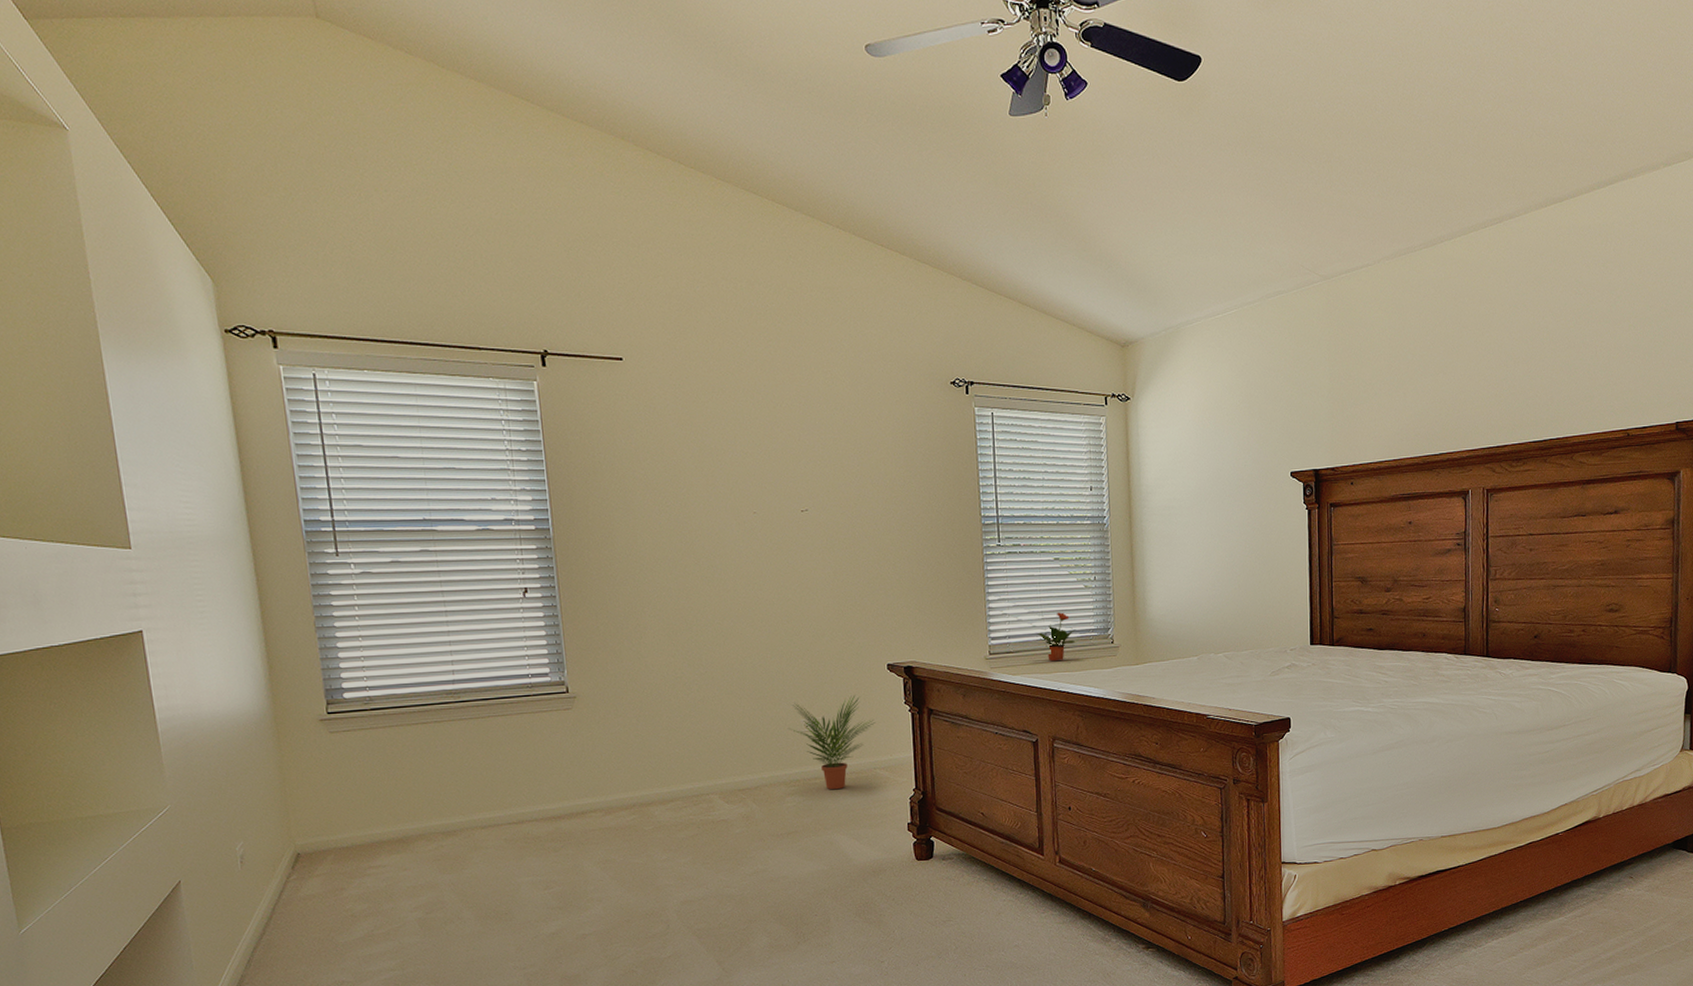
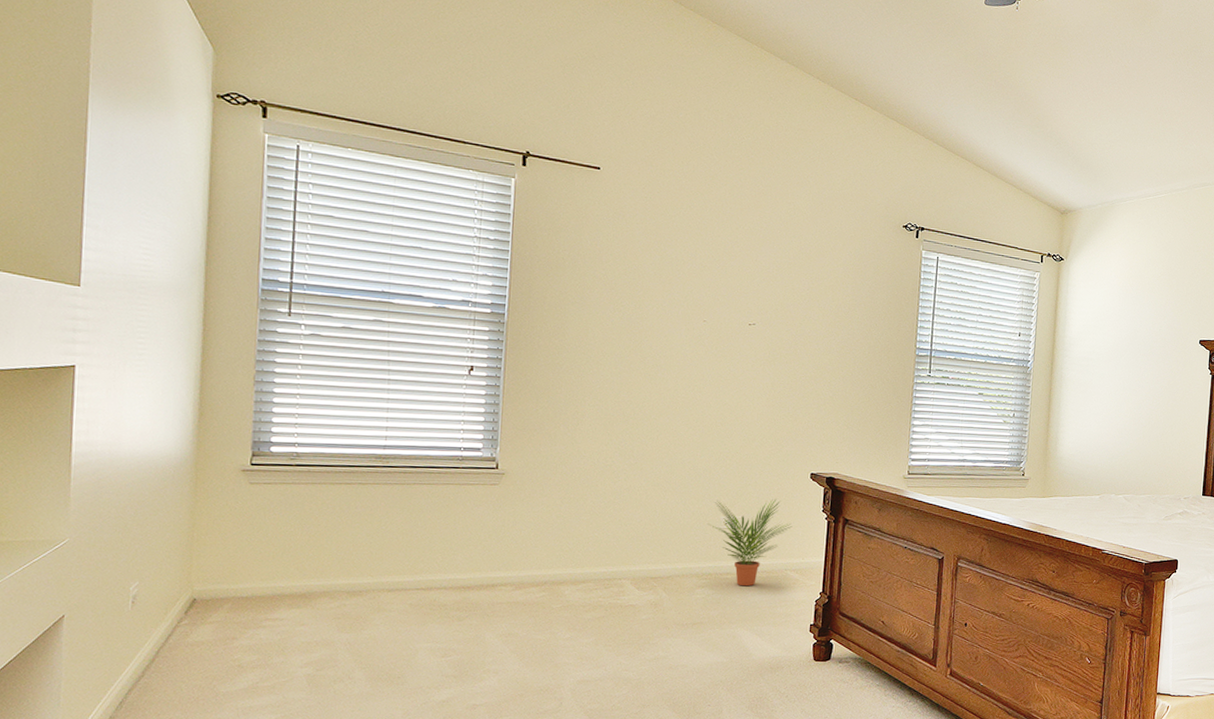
potted plant: present [1035,612,1077,662] -> none [953,442,992,487]

